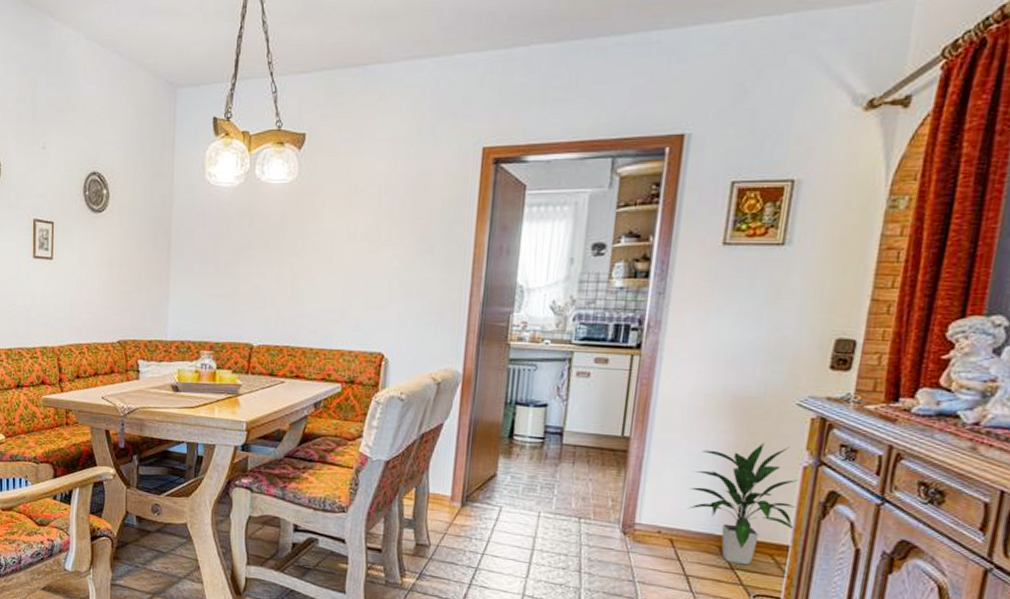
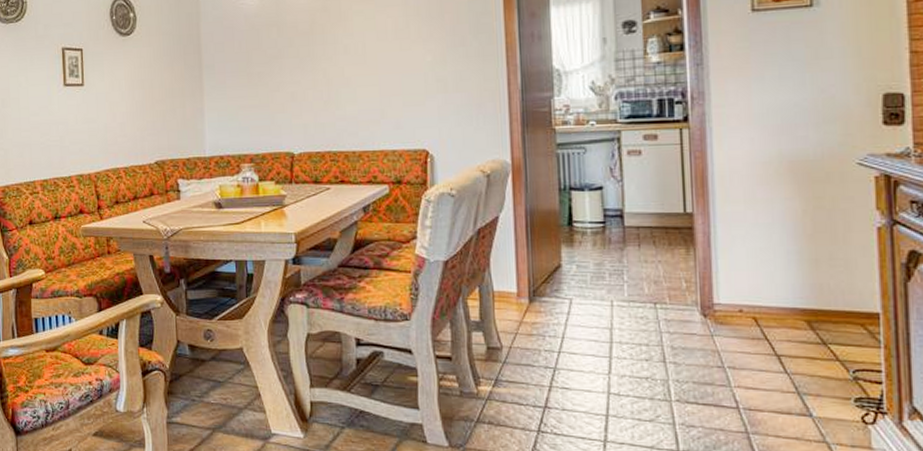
indoor plant: present [688,442,798,566] -> none [763,205,882,339]

